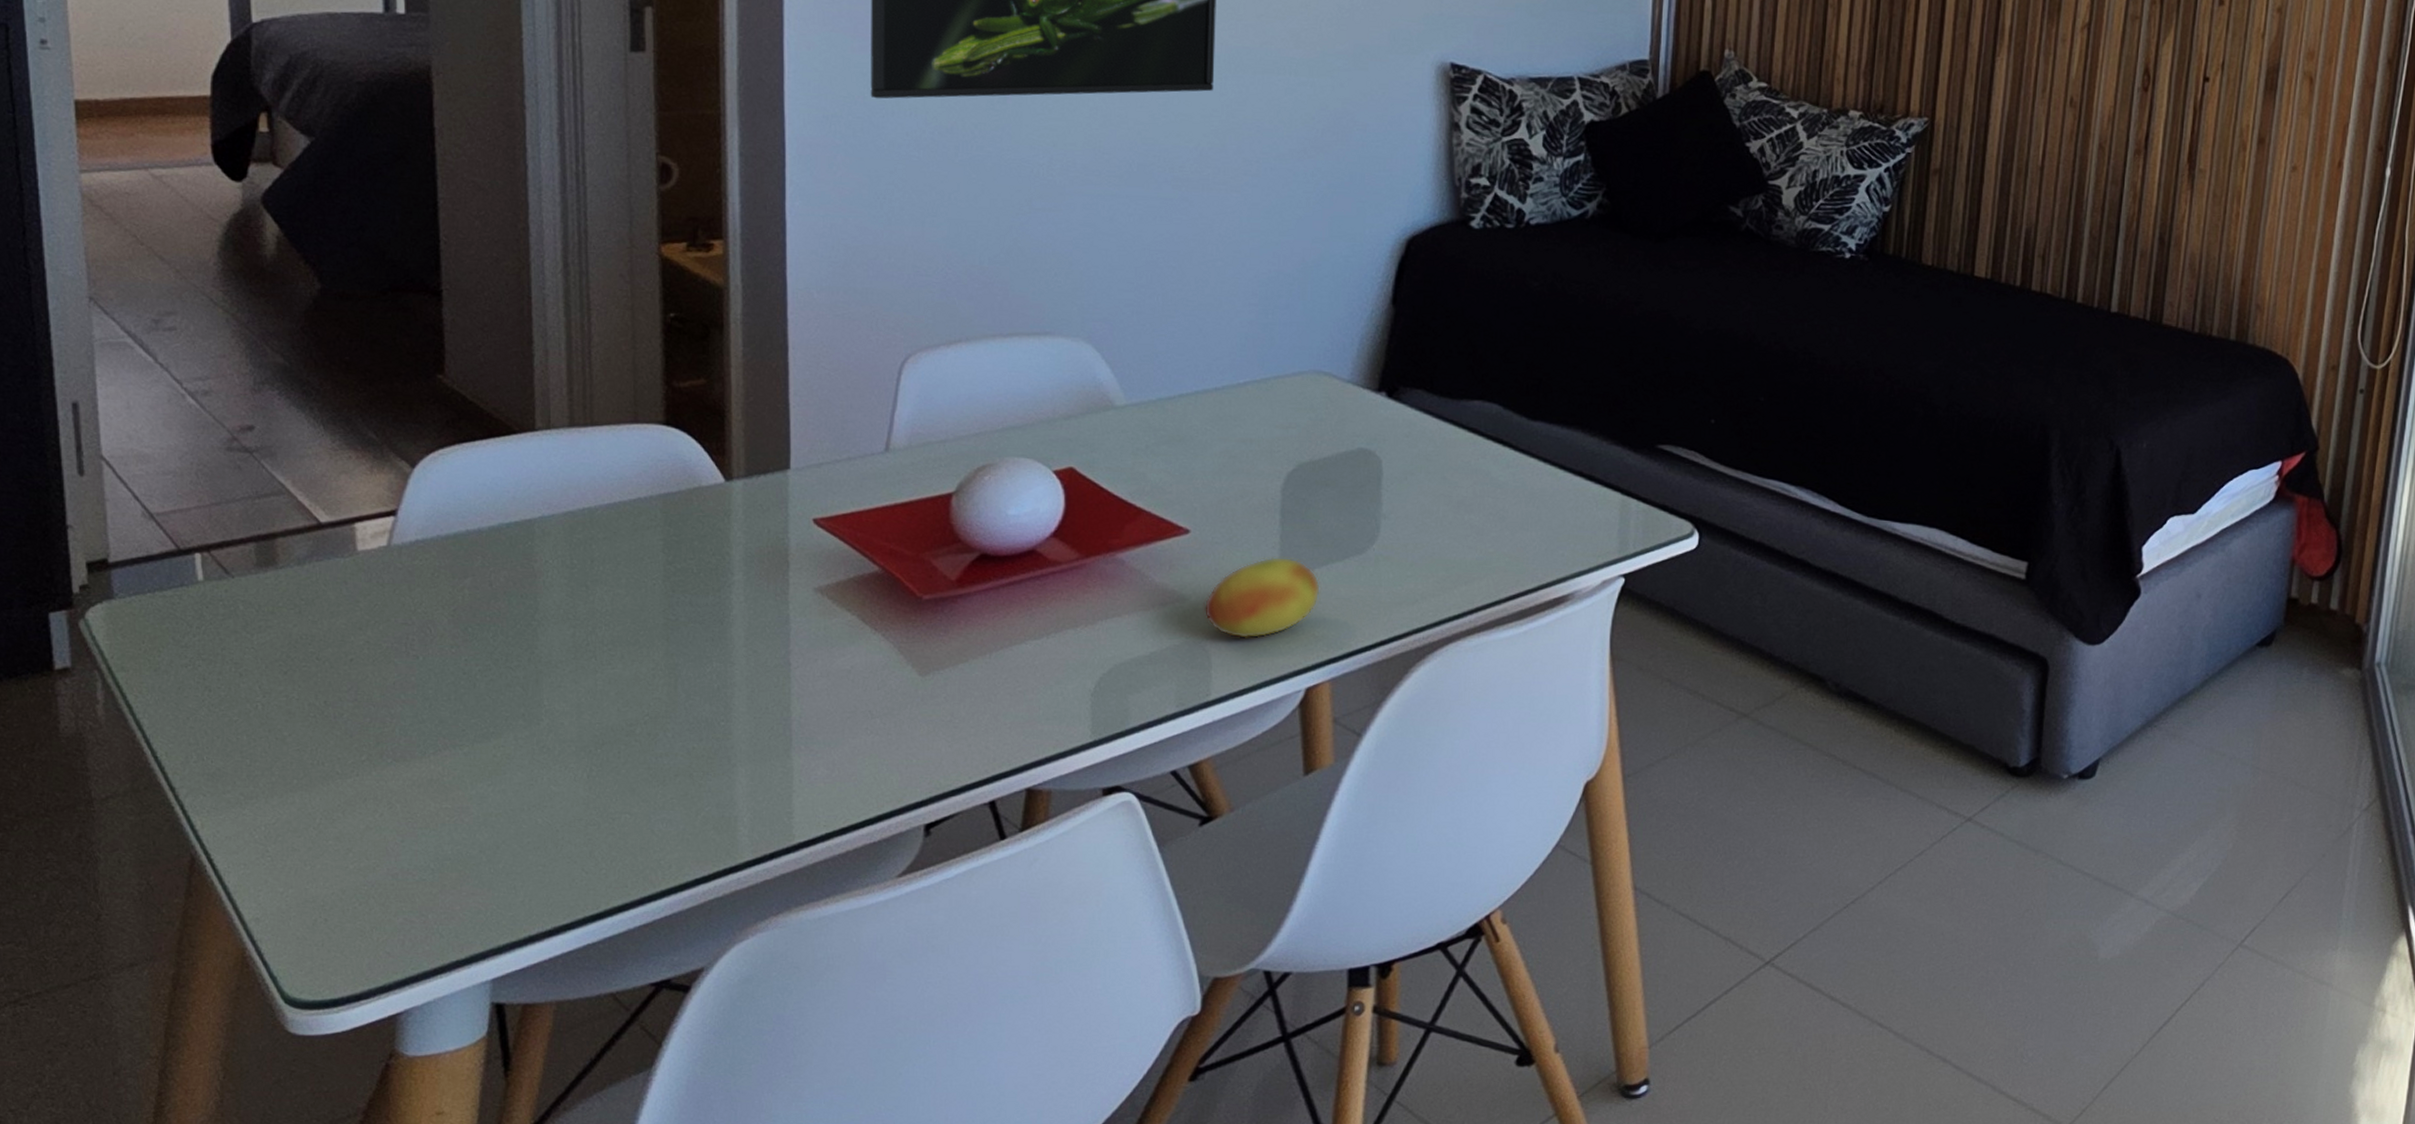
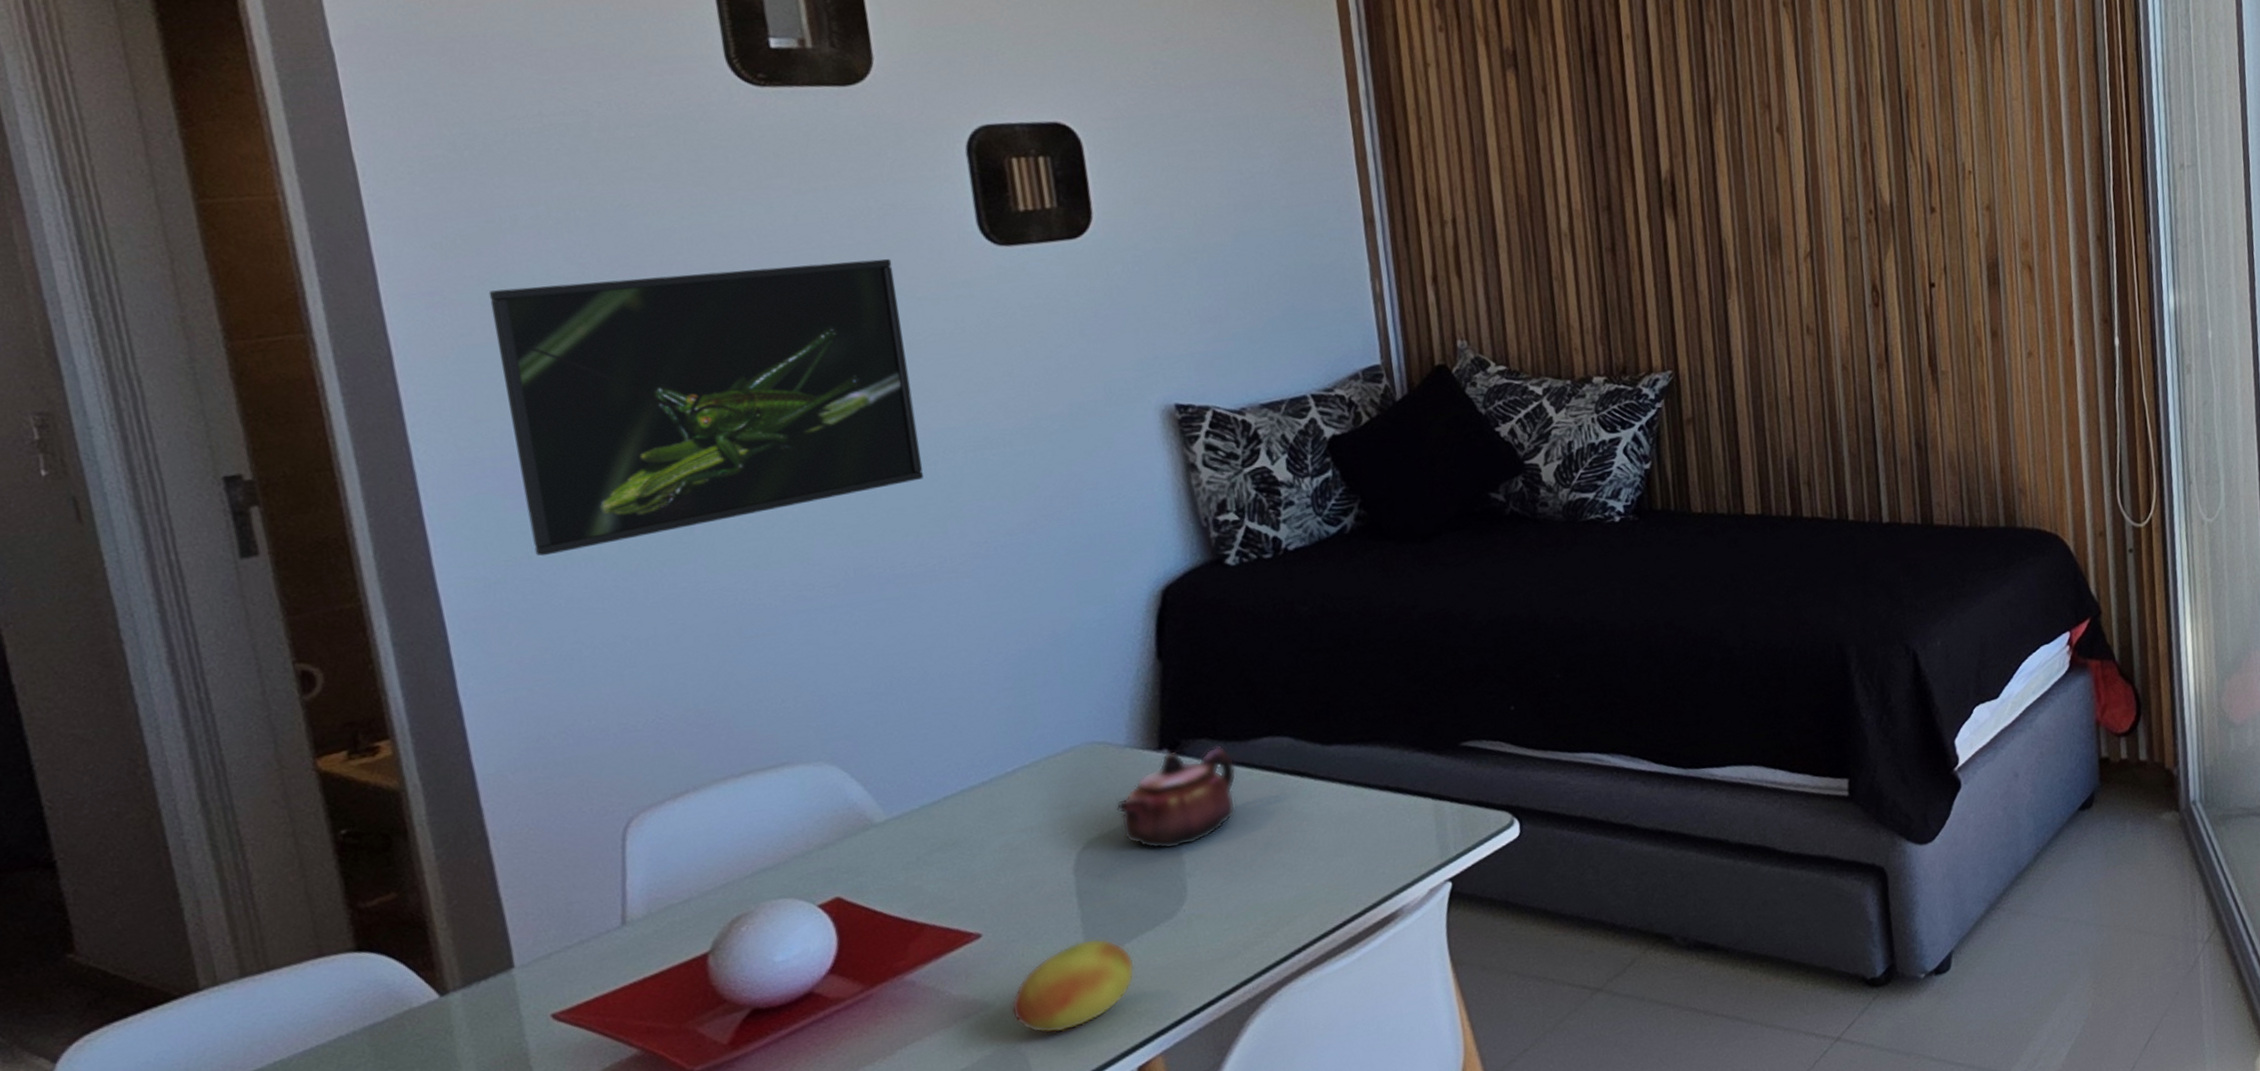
teapot: none [1329,395,1445,489] -> present [1115,745,1237,850]

